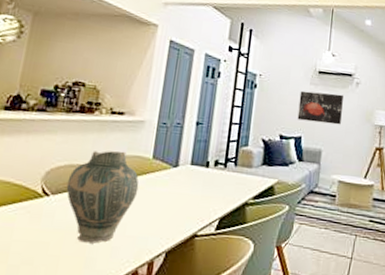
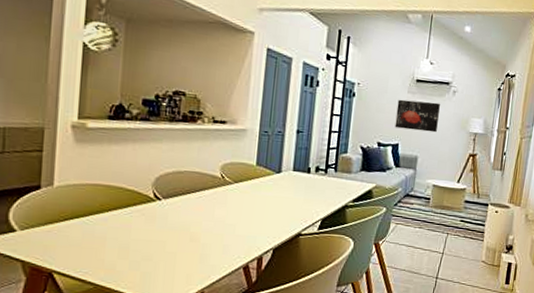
vase: present [66,151,139,244] -> none [176,158,245,242]

